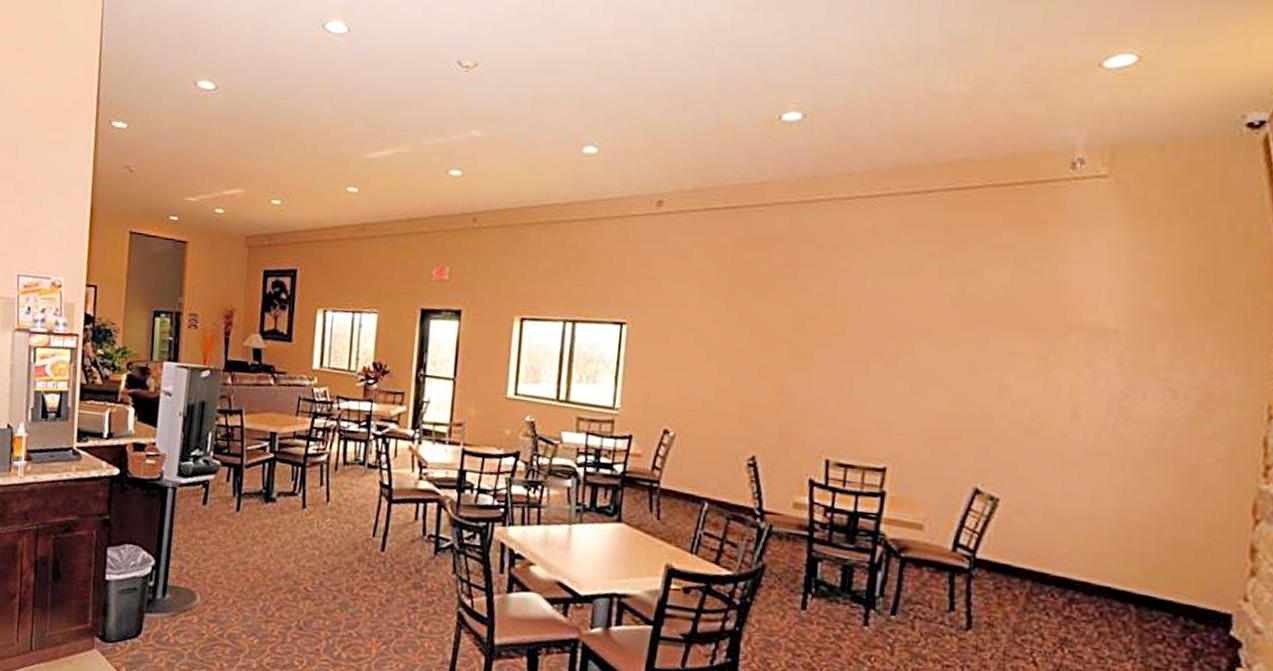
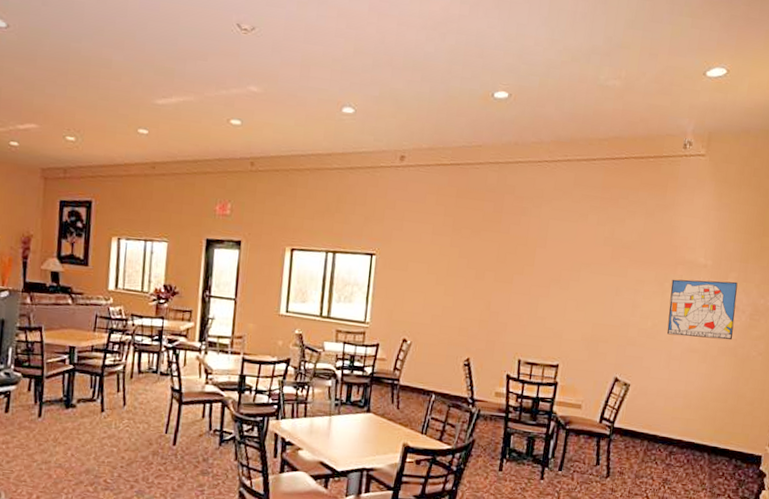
wall art: none [1055,350,1174,439] -> present [666,279,738,340]

